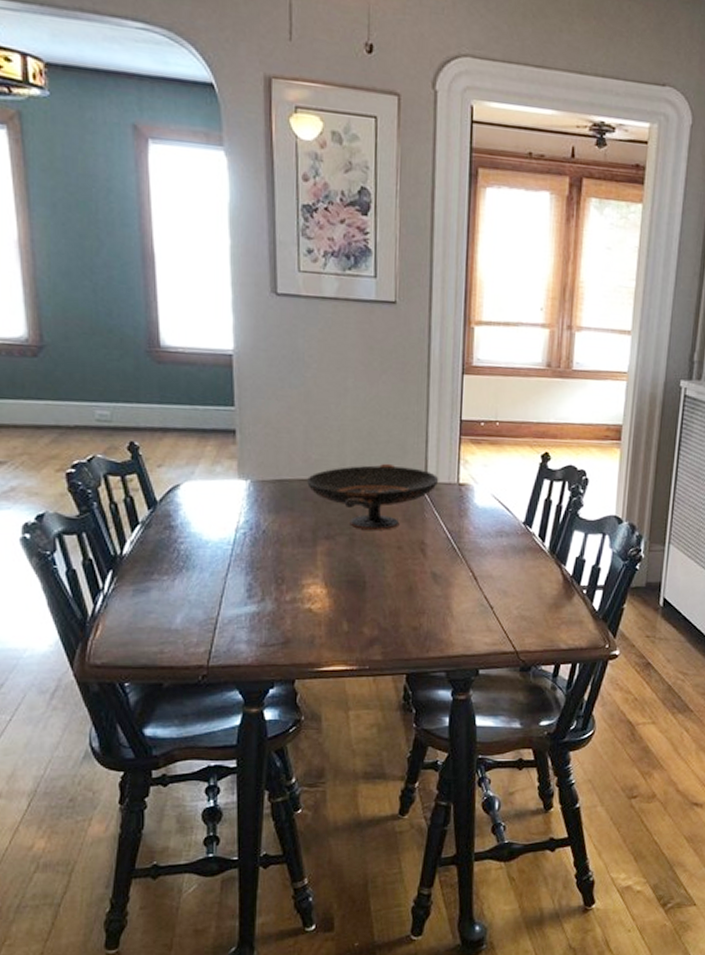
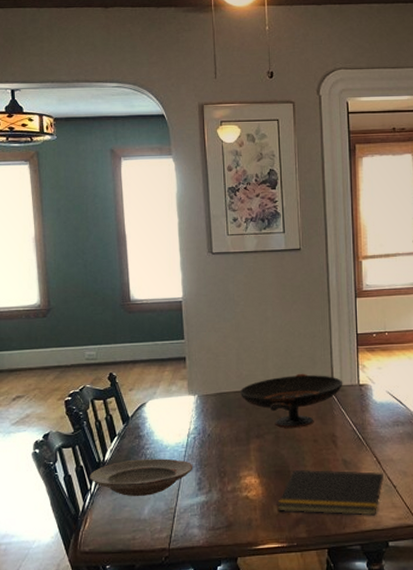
plate: none [103,555,242,601] -> present [90,458,193,496]
notepad: none [348,580,480,639] -> present [277,469,384,516]

